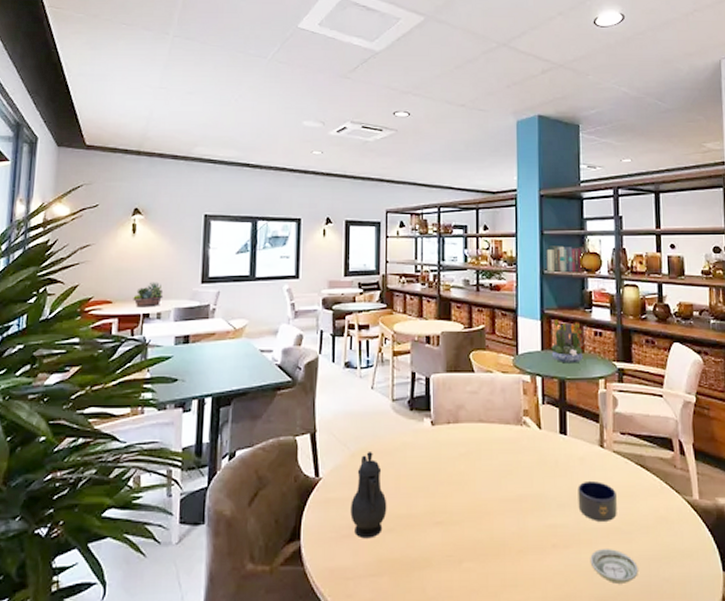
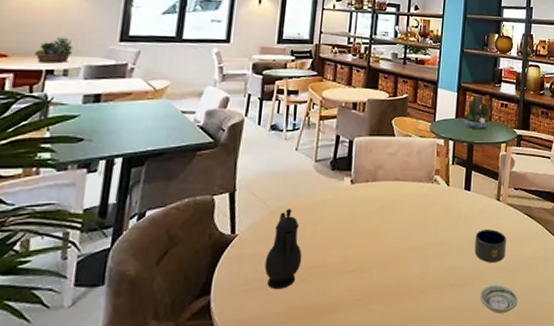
books: present [546,246,593,273] -> none [466,28,505,54]

